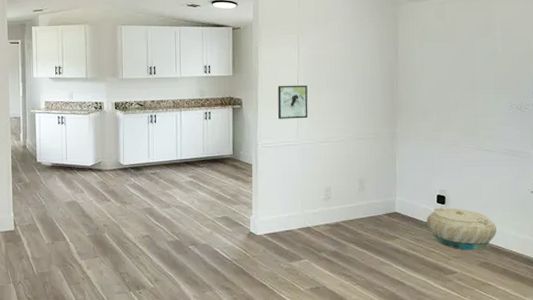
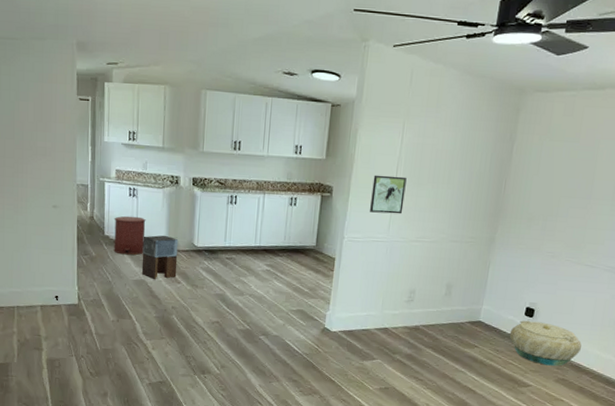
trash can: none [45,142,75,179] -> present [114,215,146,255]
stool: none [73,157,106,199] -> present [141,235,179,279]

